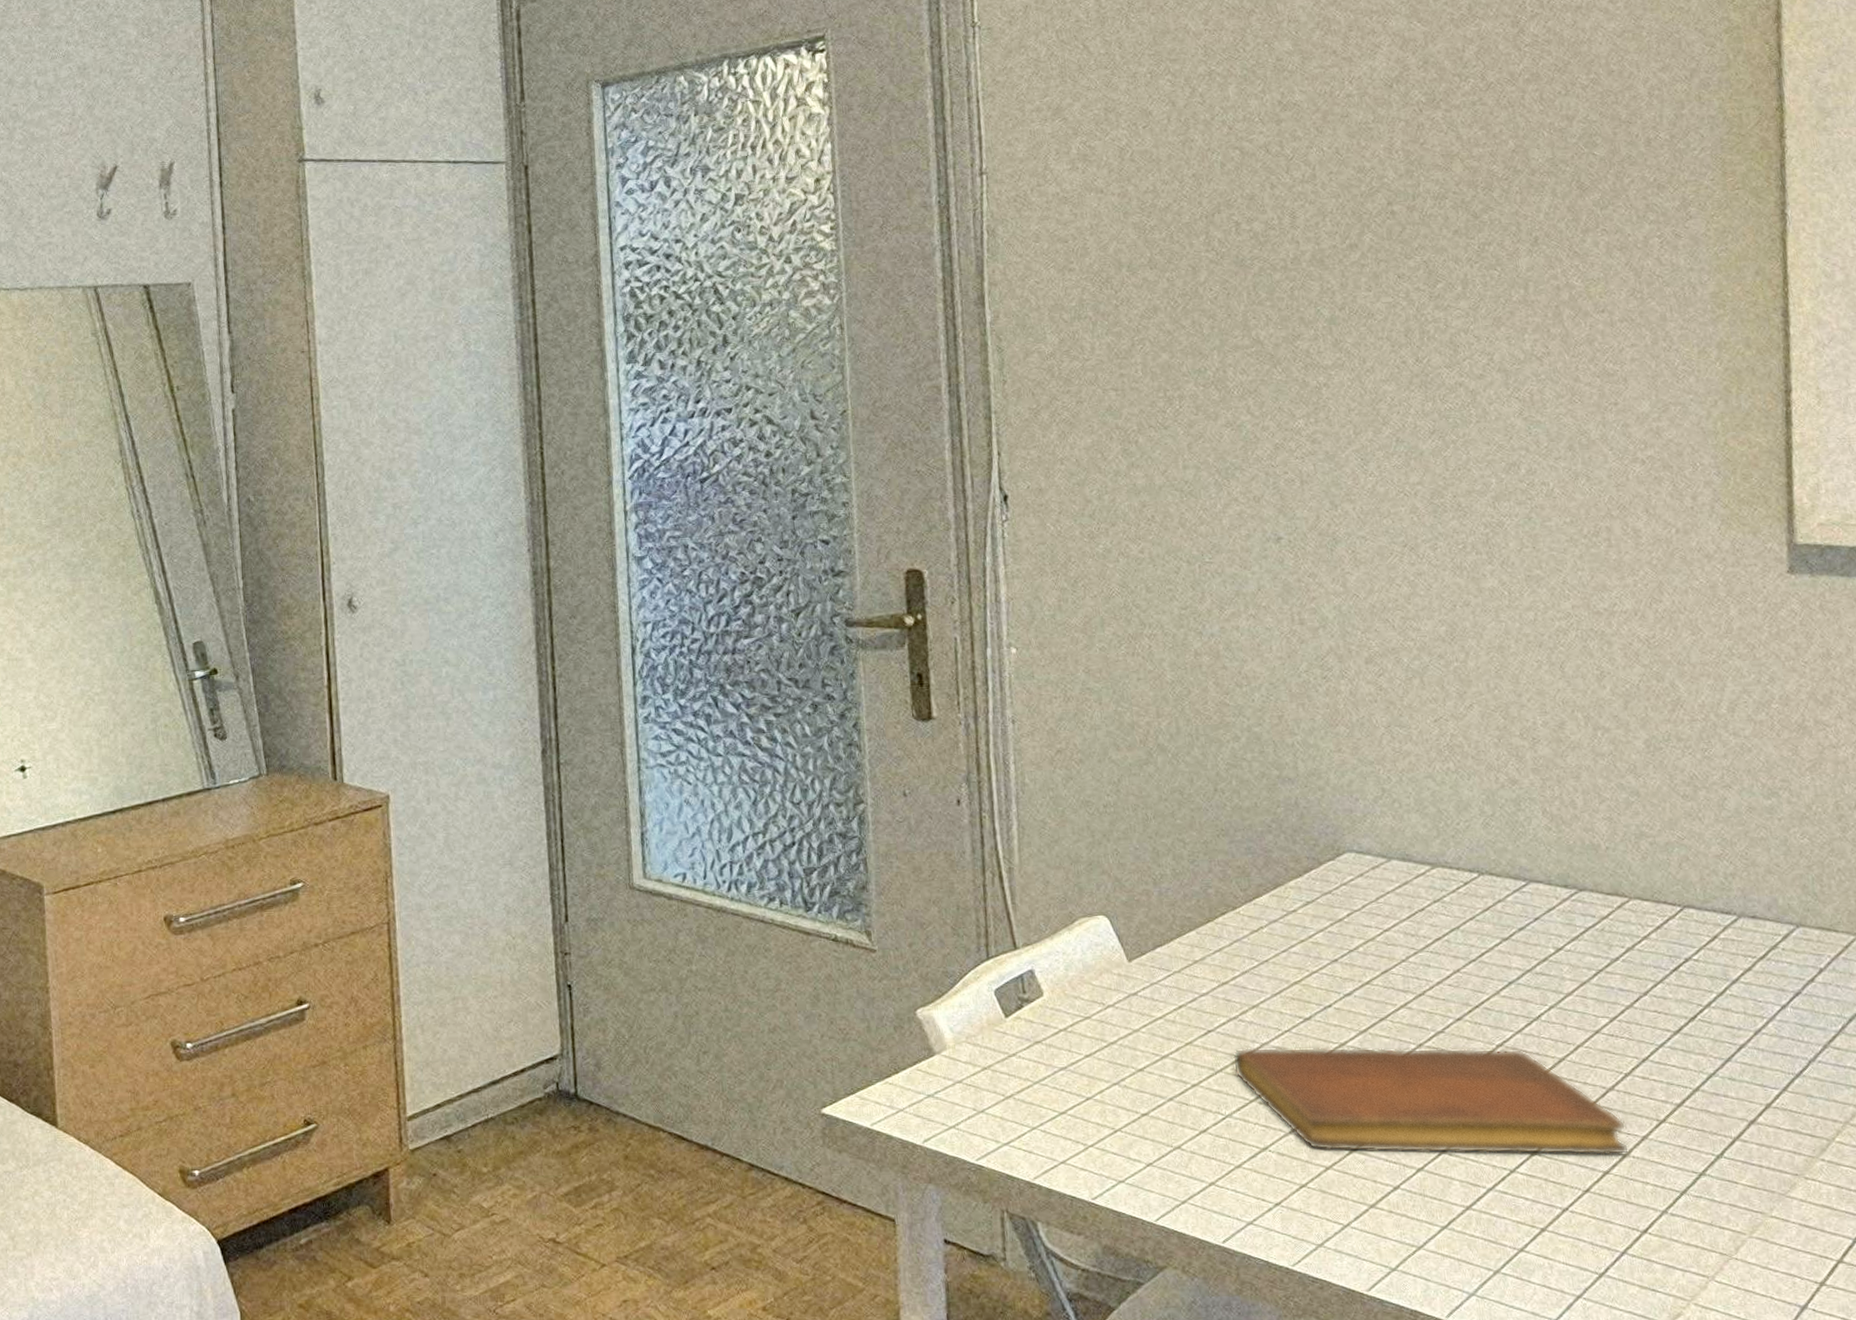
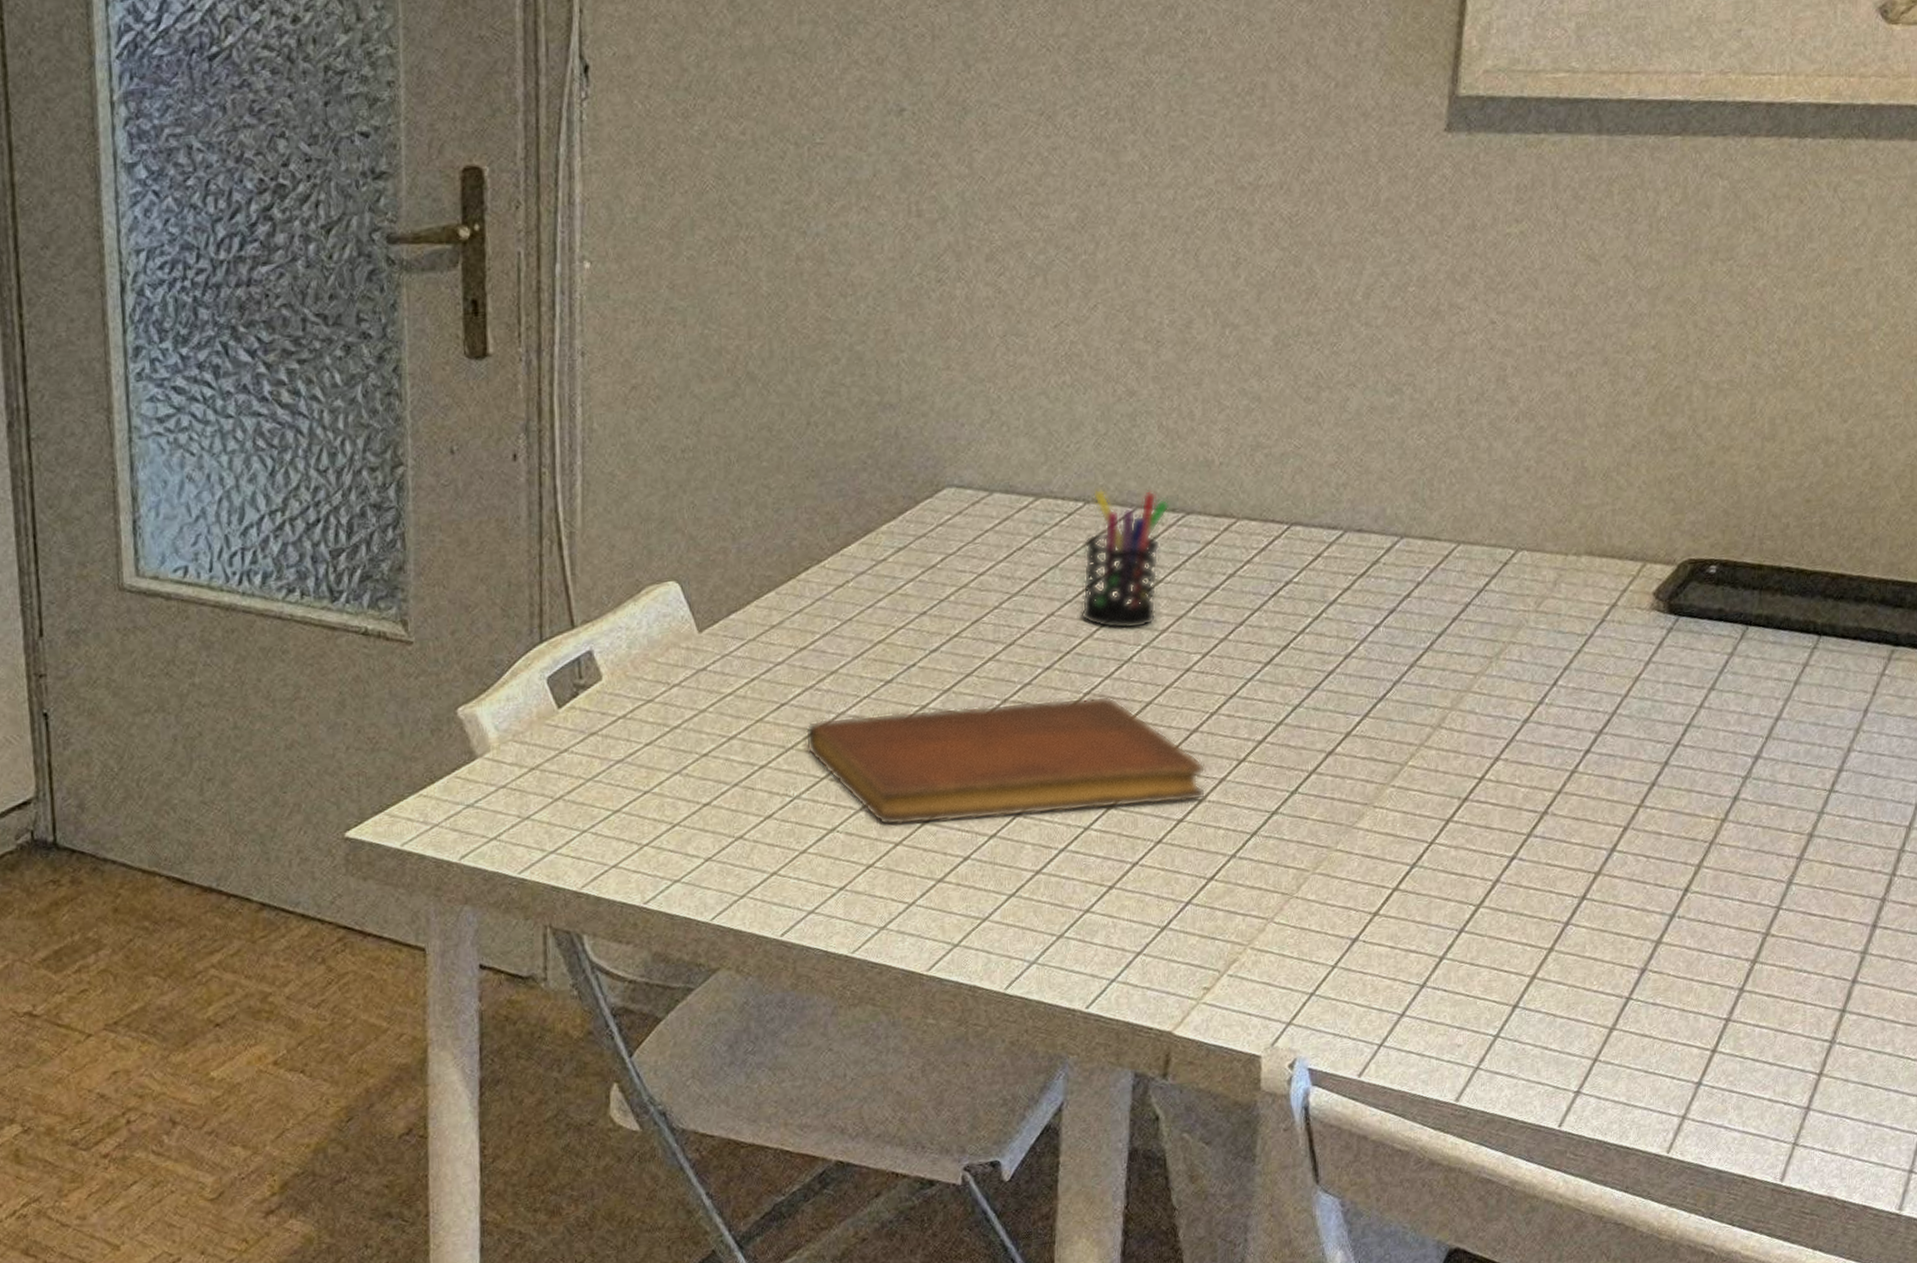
pen holder: none [1482,862,1562,991] -> present [1081,488,1170,630]

